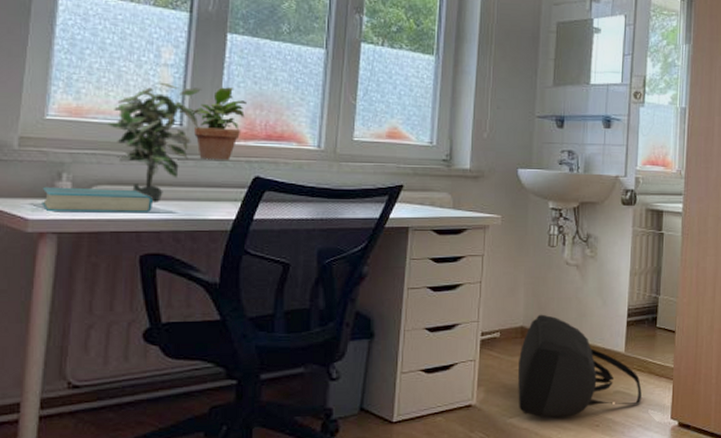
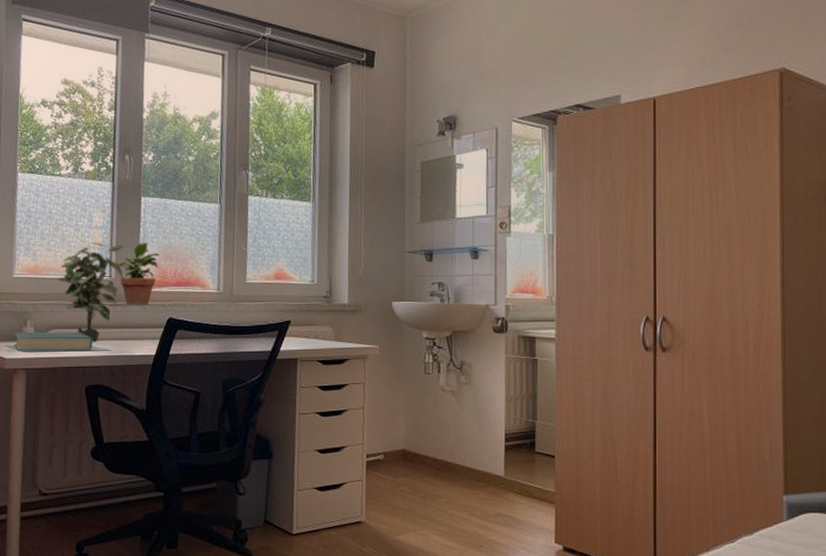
duffel bag: present [517,314,642,418] -> none [401,438,524,537]

